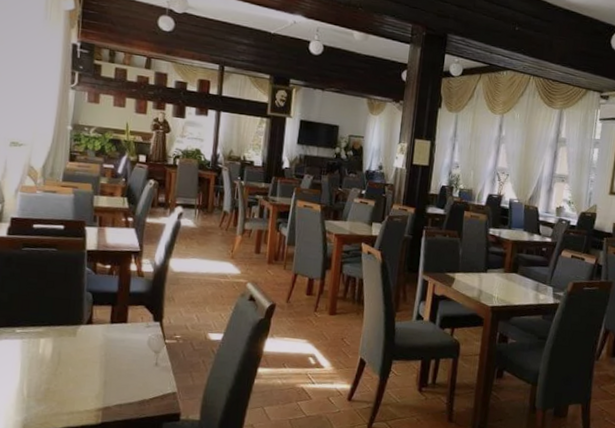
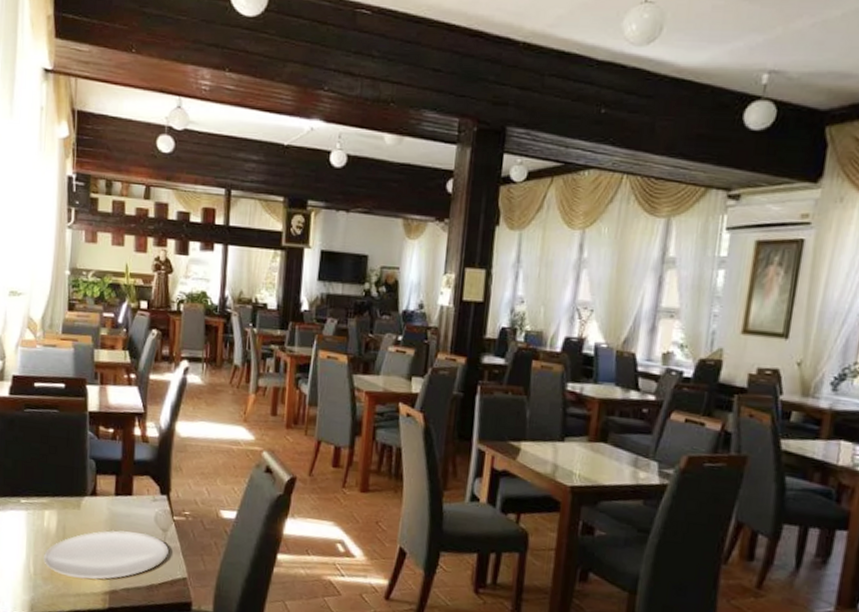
plate: none [38,354,160,399] -> present [44,530,169,580]

